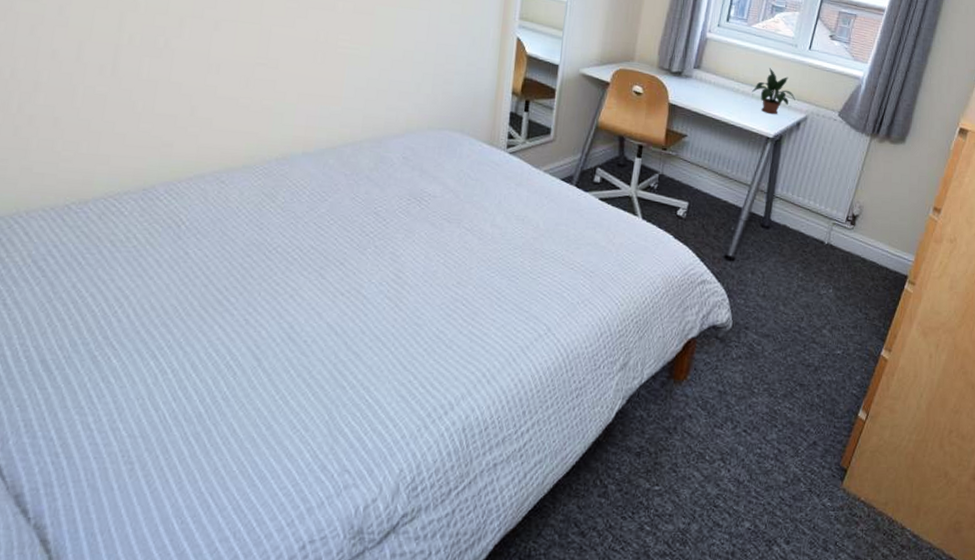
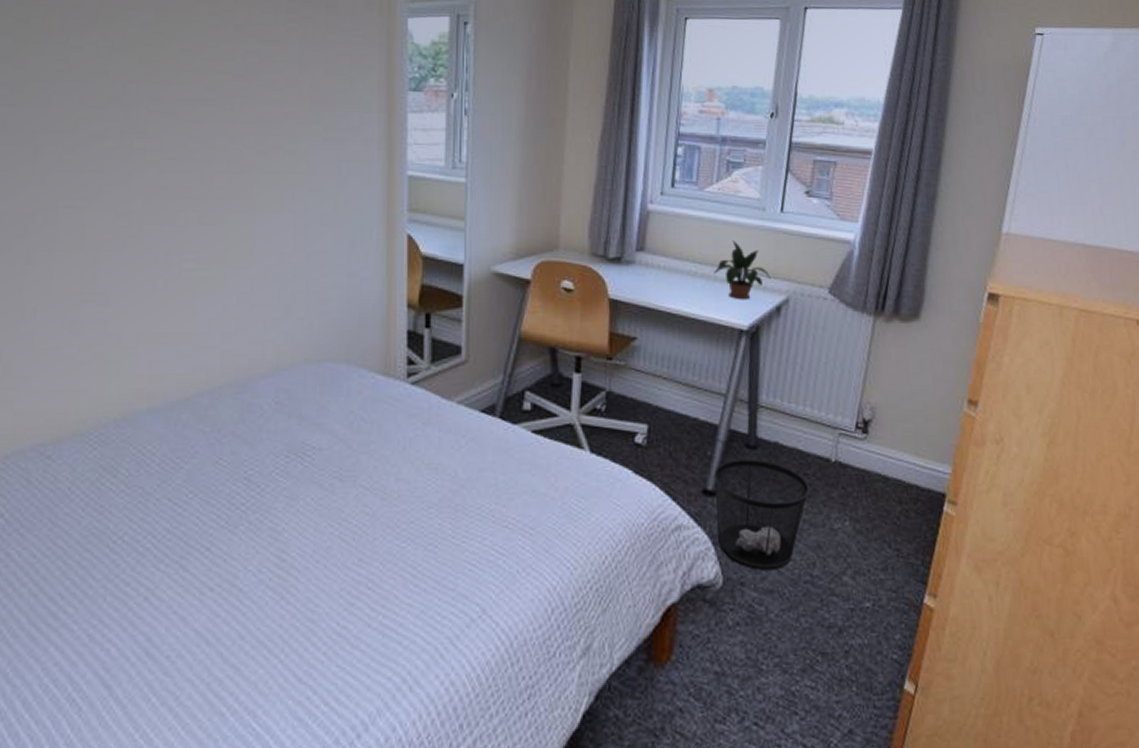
waste bin: none [732,235,806,321] -> present [714,459,810,571]

